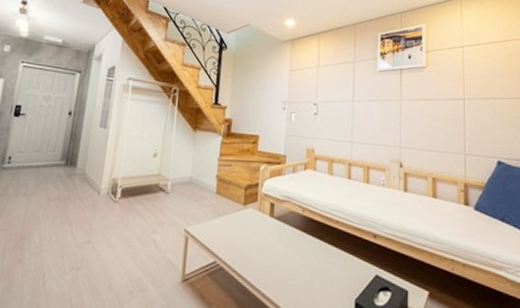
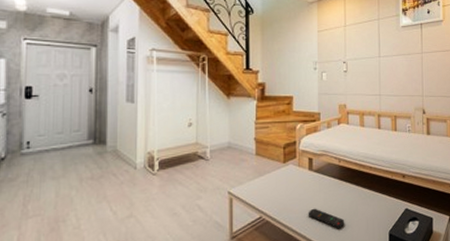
remote control: none [265,260,305,288] -> present [308,208,345,229]

